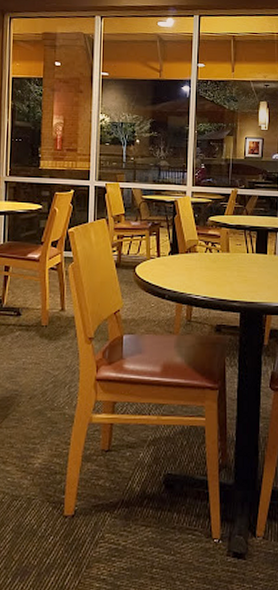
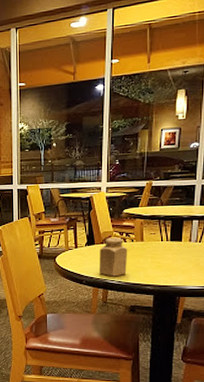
salt shaker: none [182,246,214,291] -> present [99,237,128,277]

